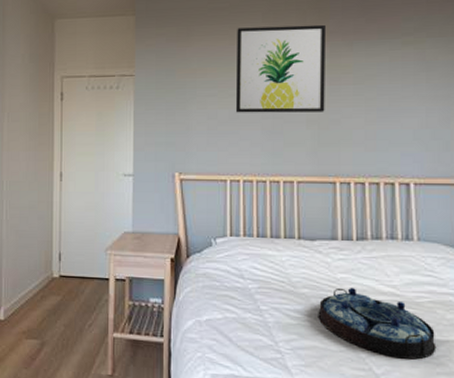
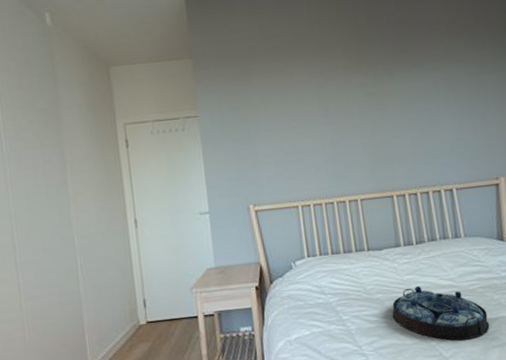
wall art: present [235,24,325,113] -> none [291,57,376,143]

